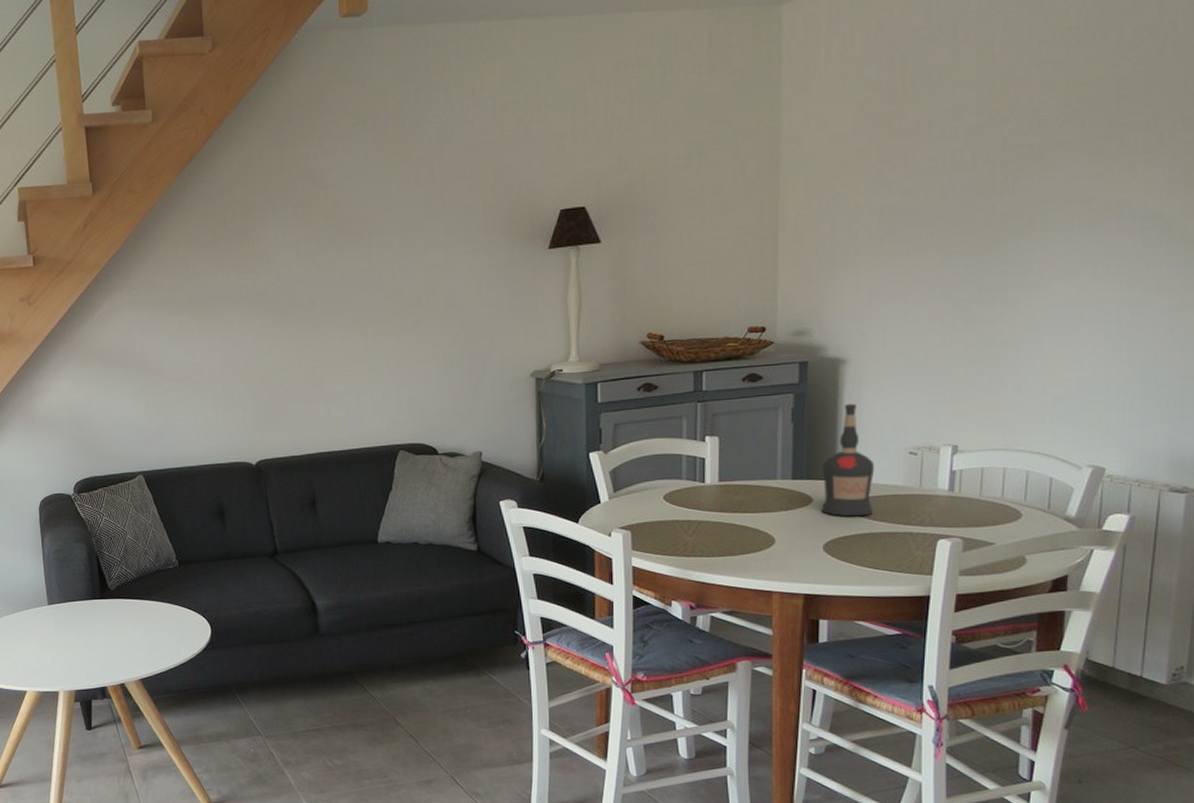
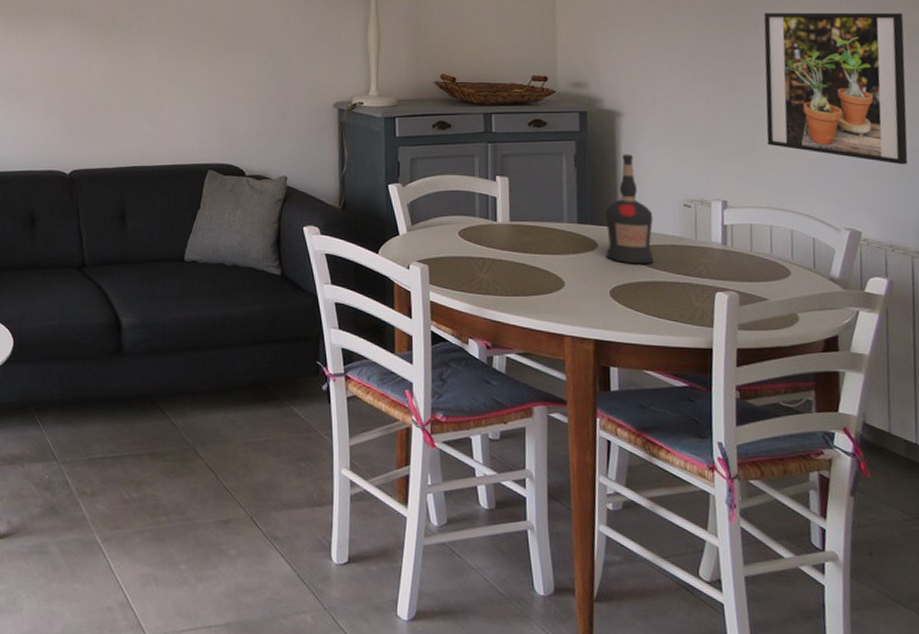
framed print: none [1009,224,1181,394] -> present [763,12,908,165]

